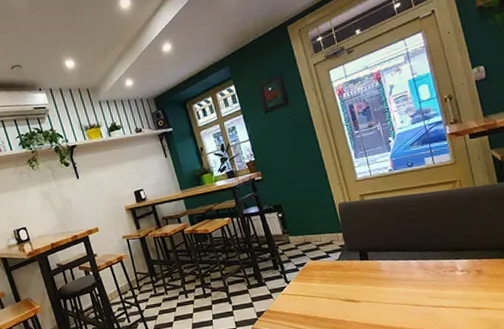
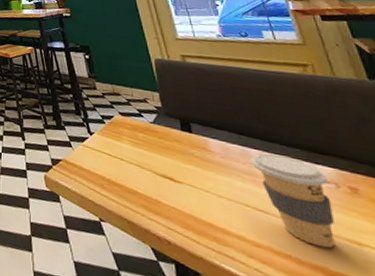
coffee cup: none [411,259,464,319] -> present [251,153,336,249]

